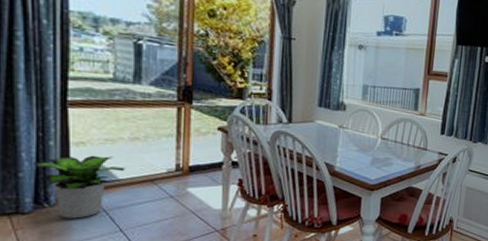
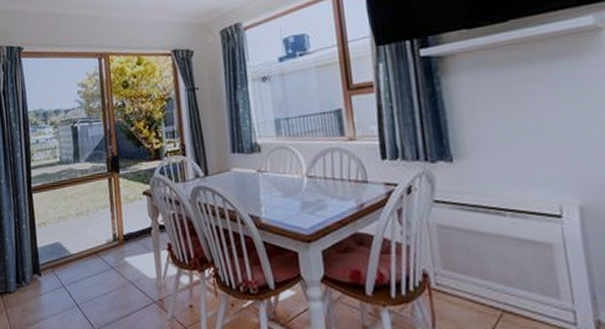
potted plant: present [32,155,127,219] -> none [13,233,76,296]

